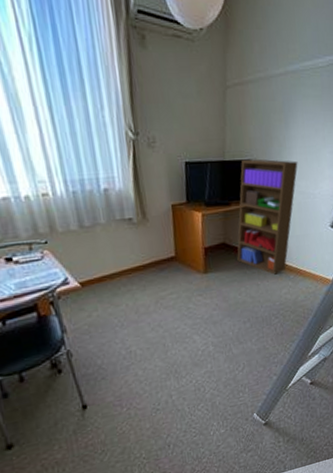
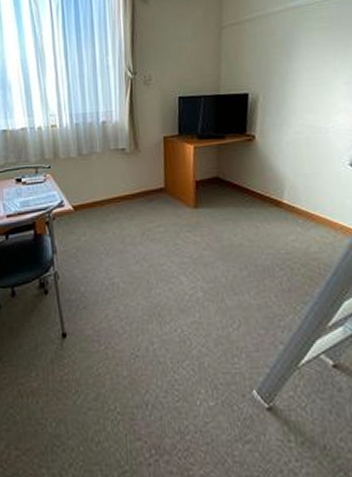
bookshelf: present [237,159,298,275] -> none [232,92,304,217]

